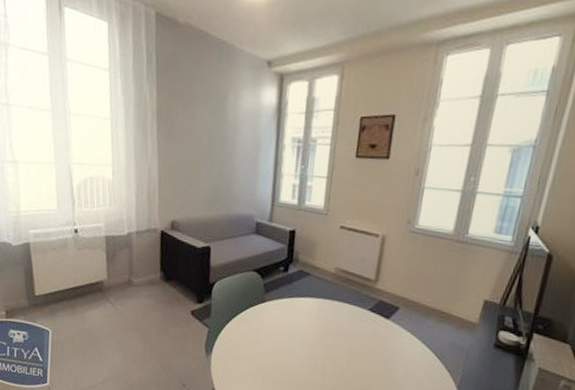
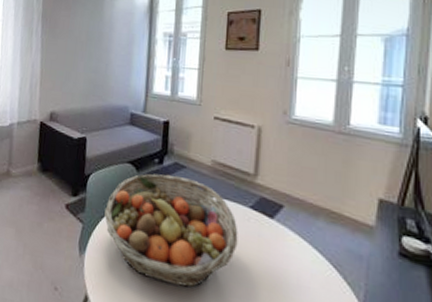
fruit basket: none [230,281,357,379] -> present [104,173,238,287]

